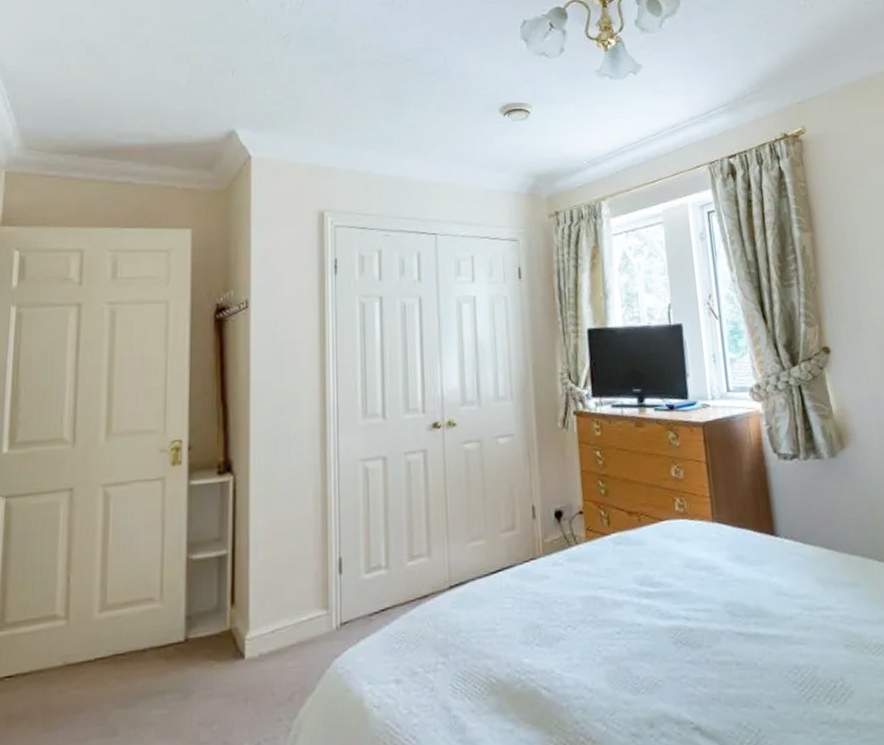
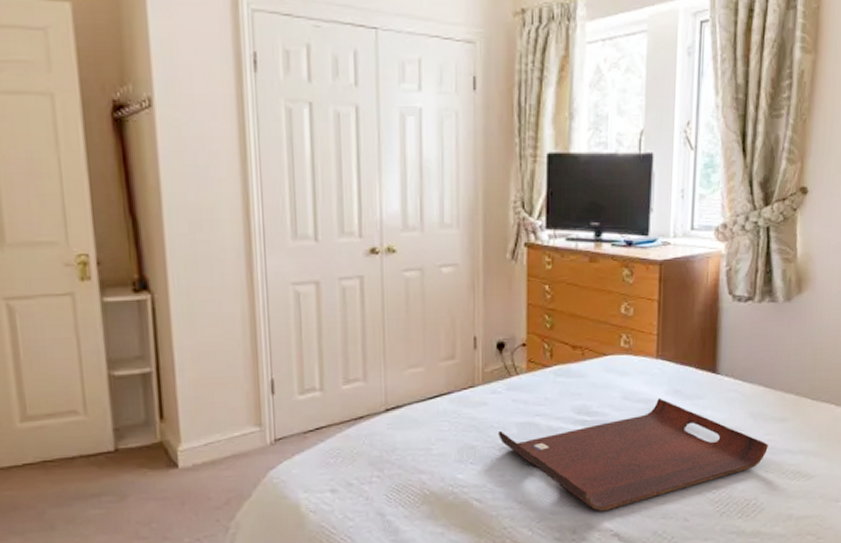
serving tray: none [563,564,844,700] -> present [498,398,768,512]

